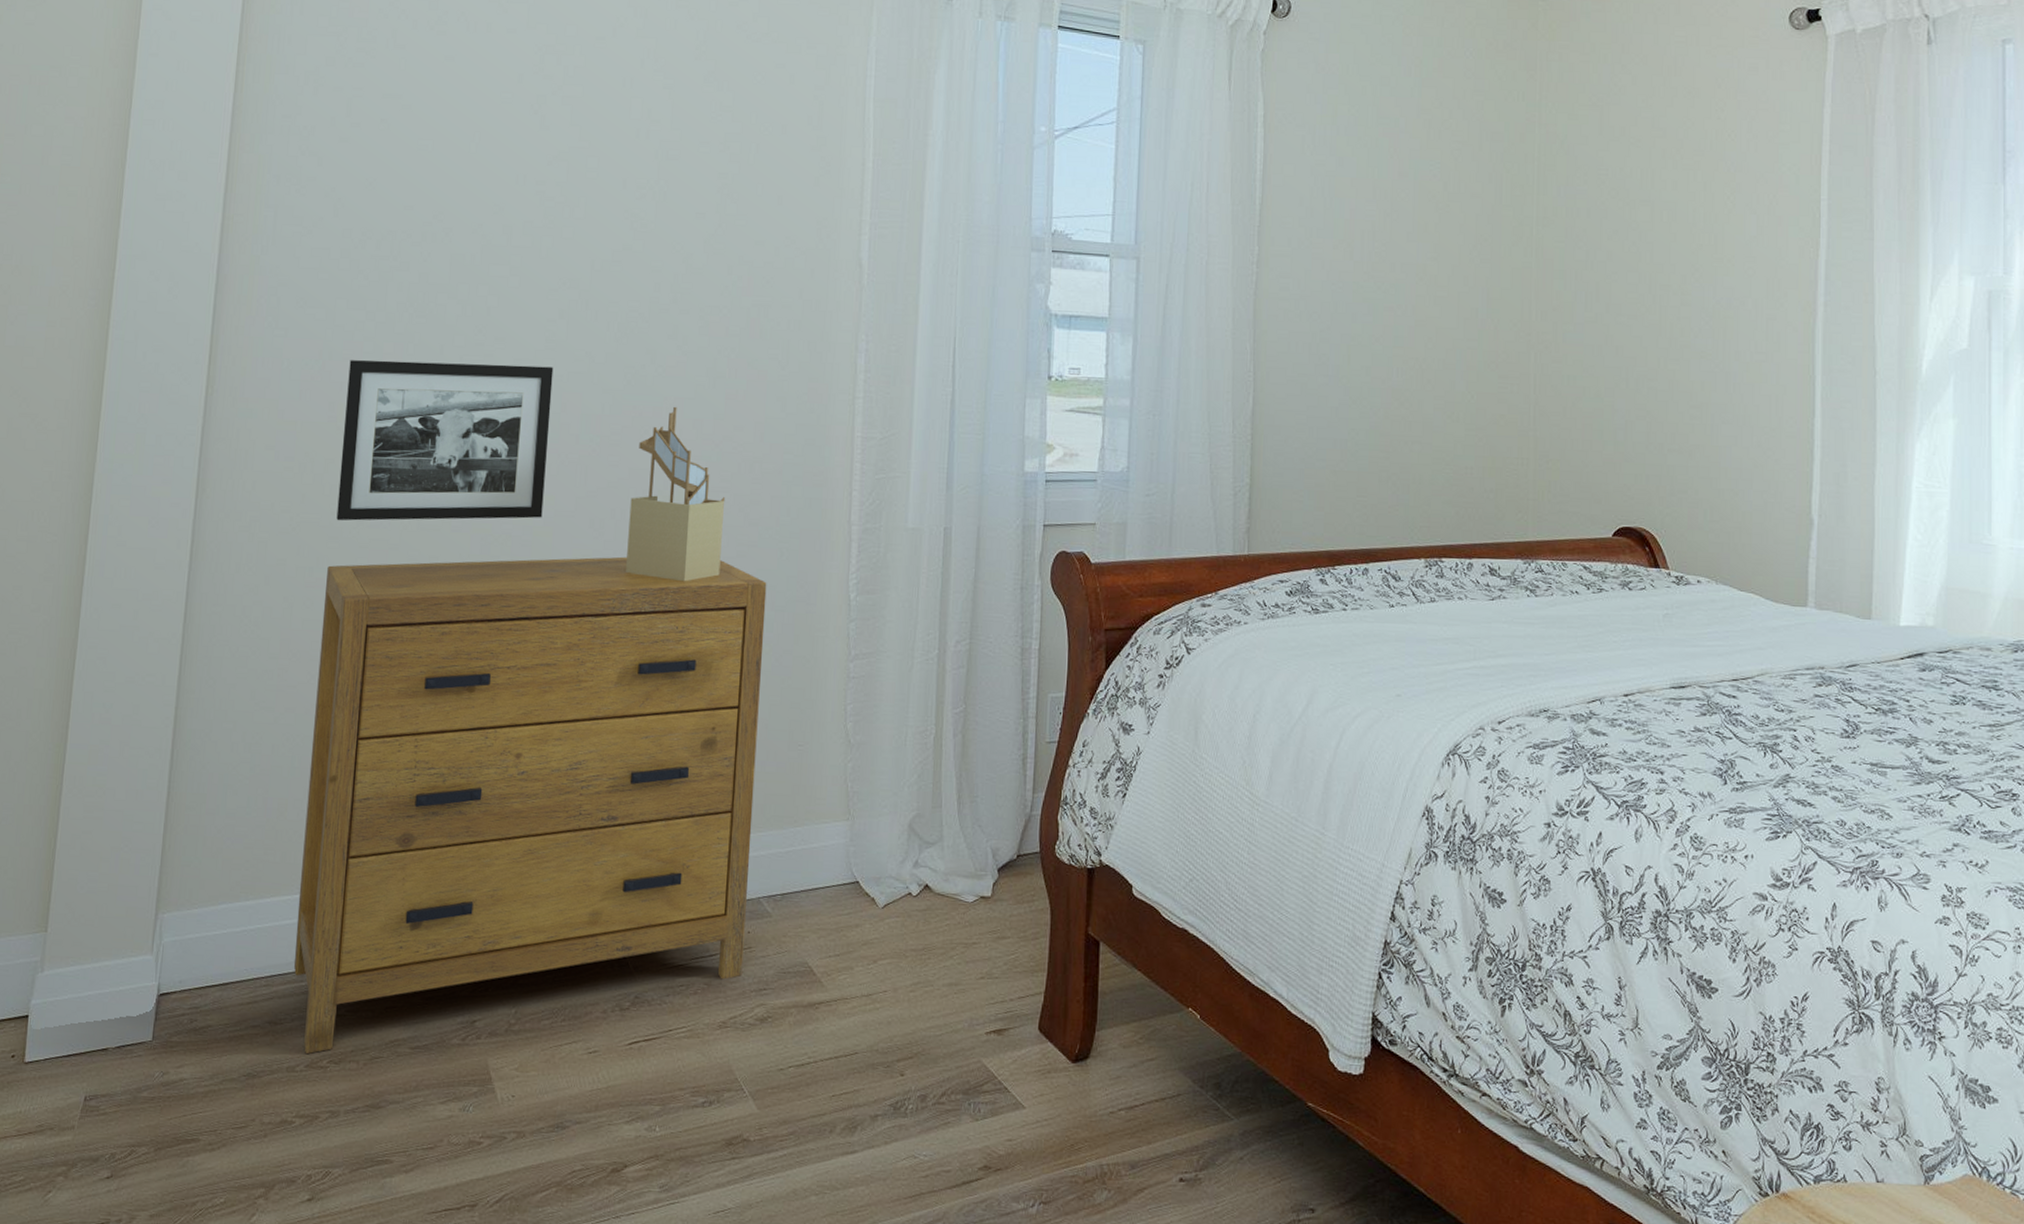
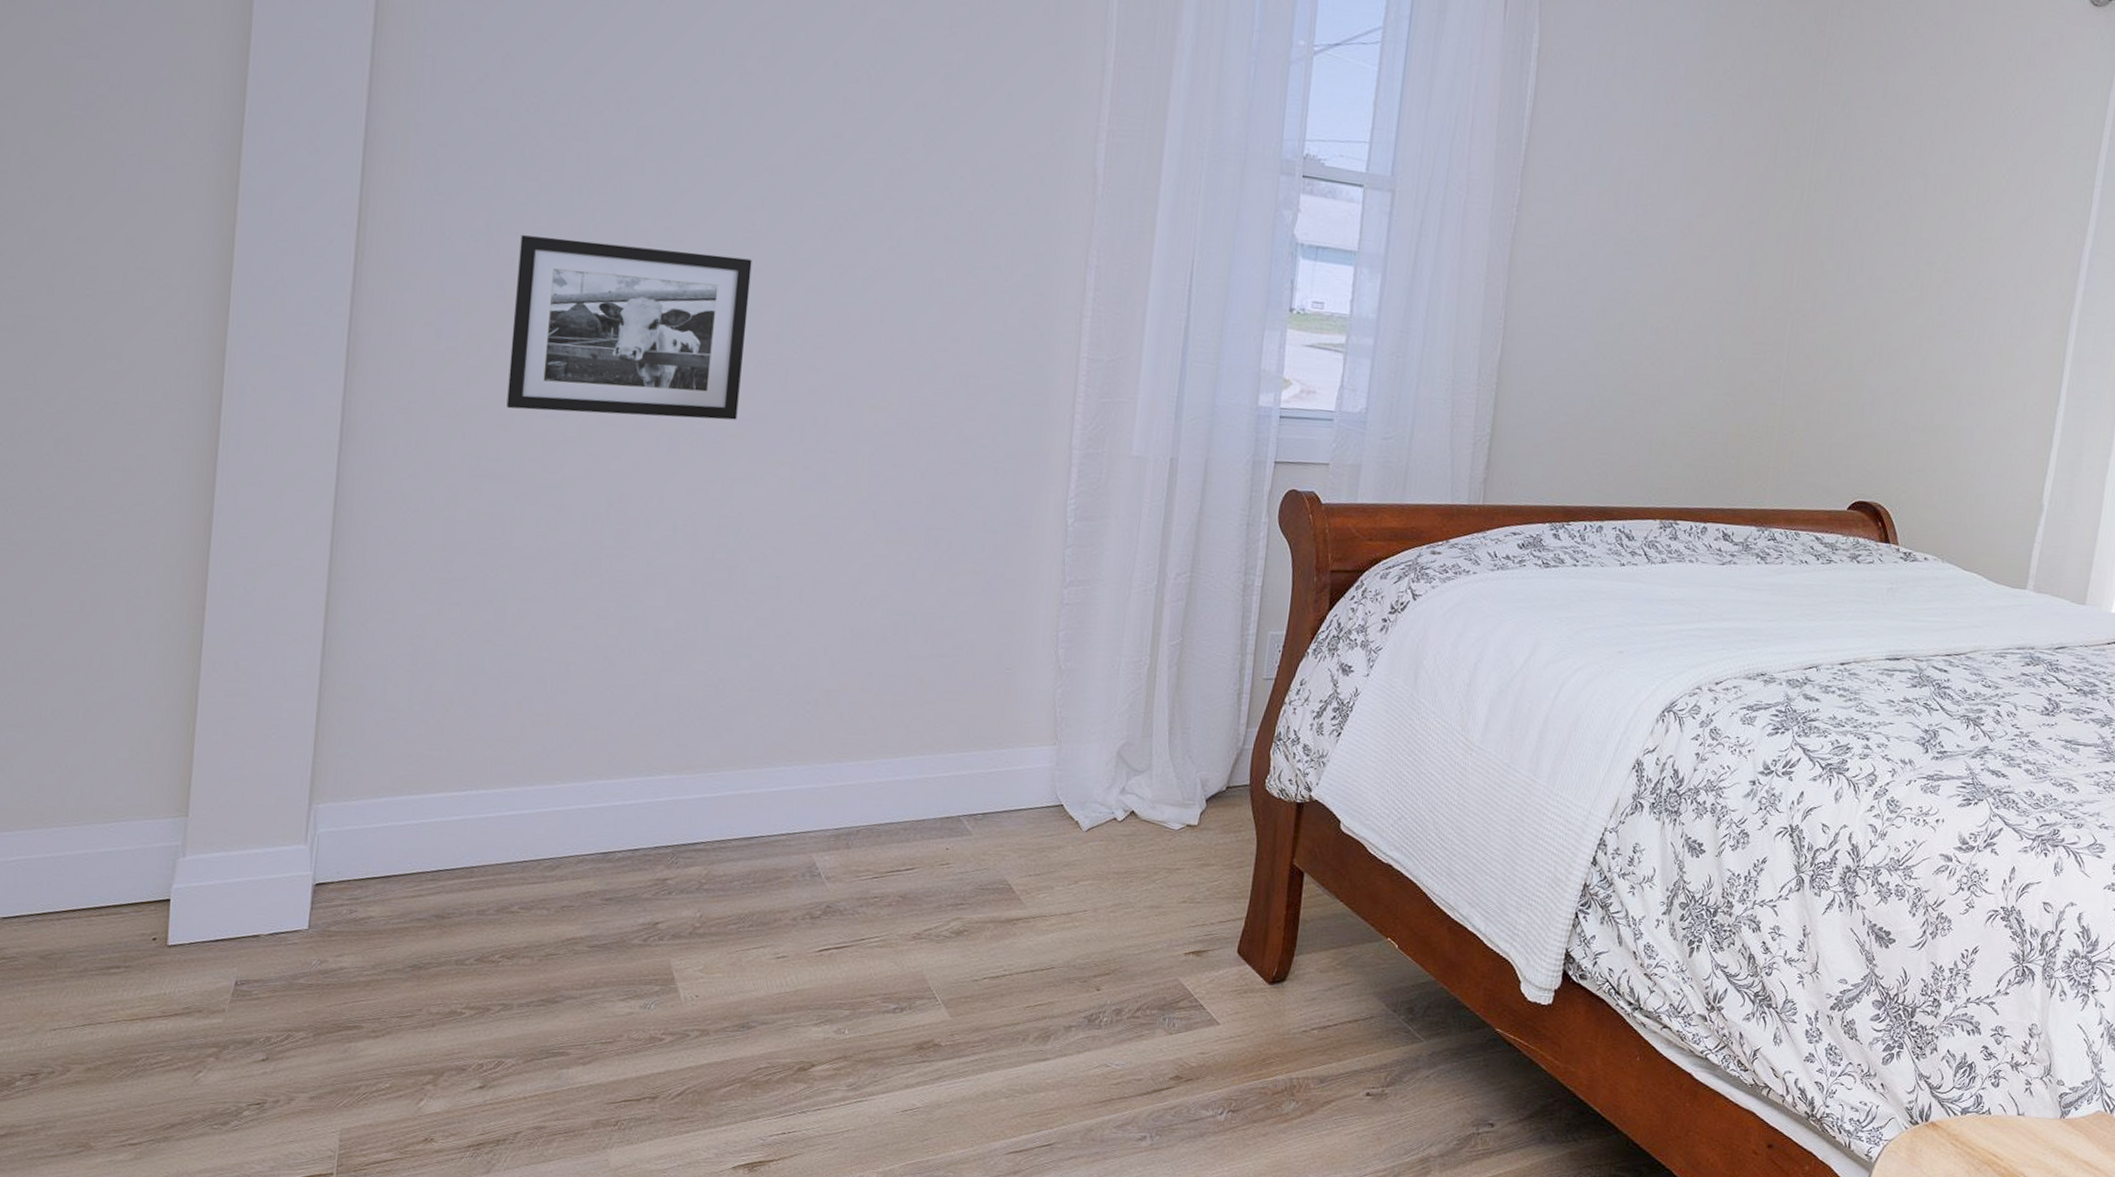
dresser: present [293,556,767,1054] -> none [462,455,980,948]
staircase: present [626,406,726,582] -> none [827,311,938,497]

